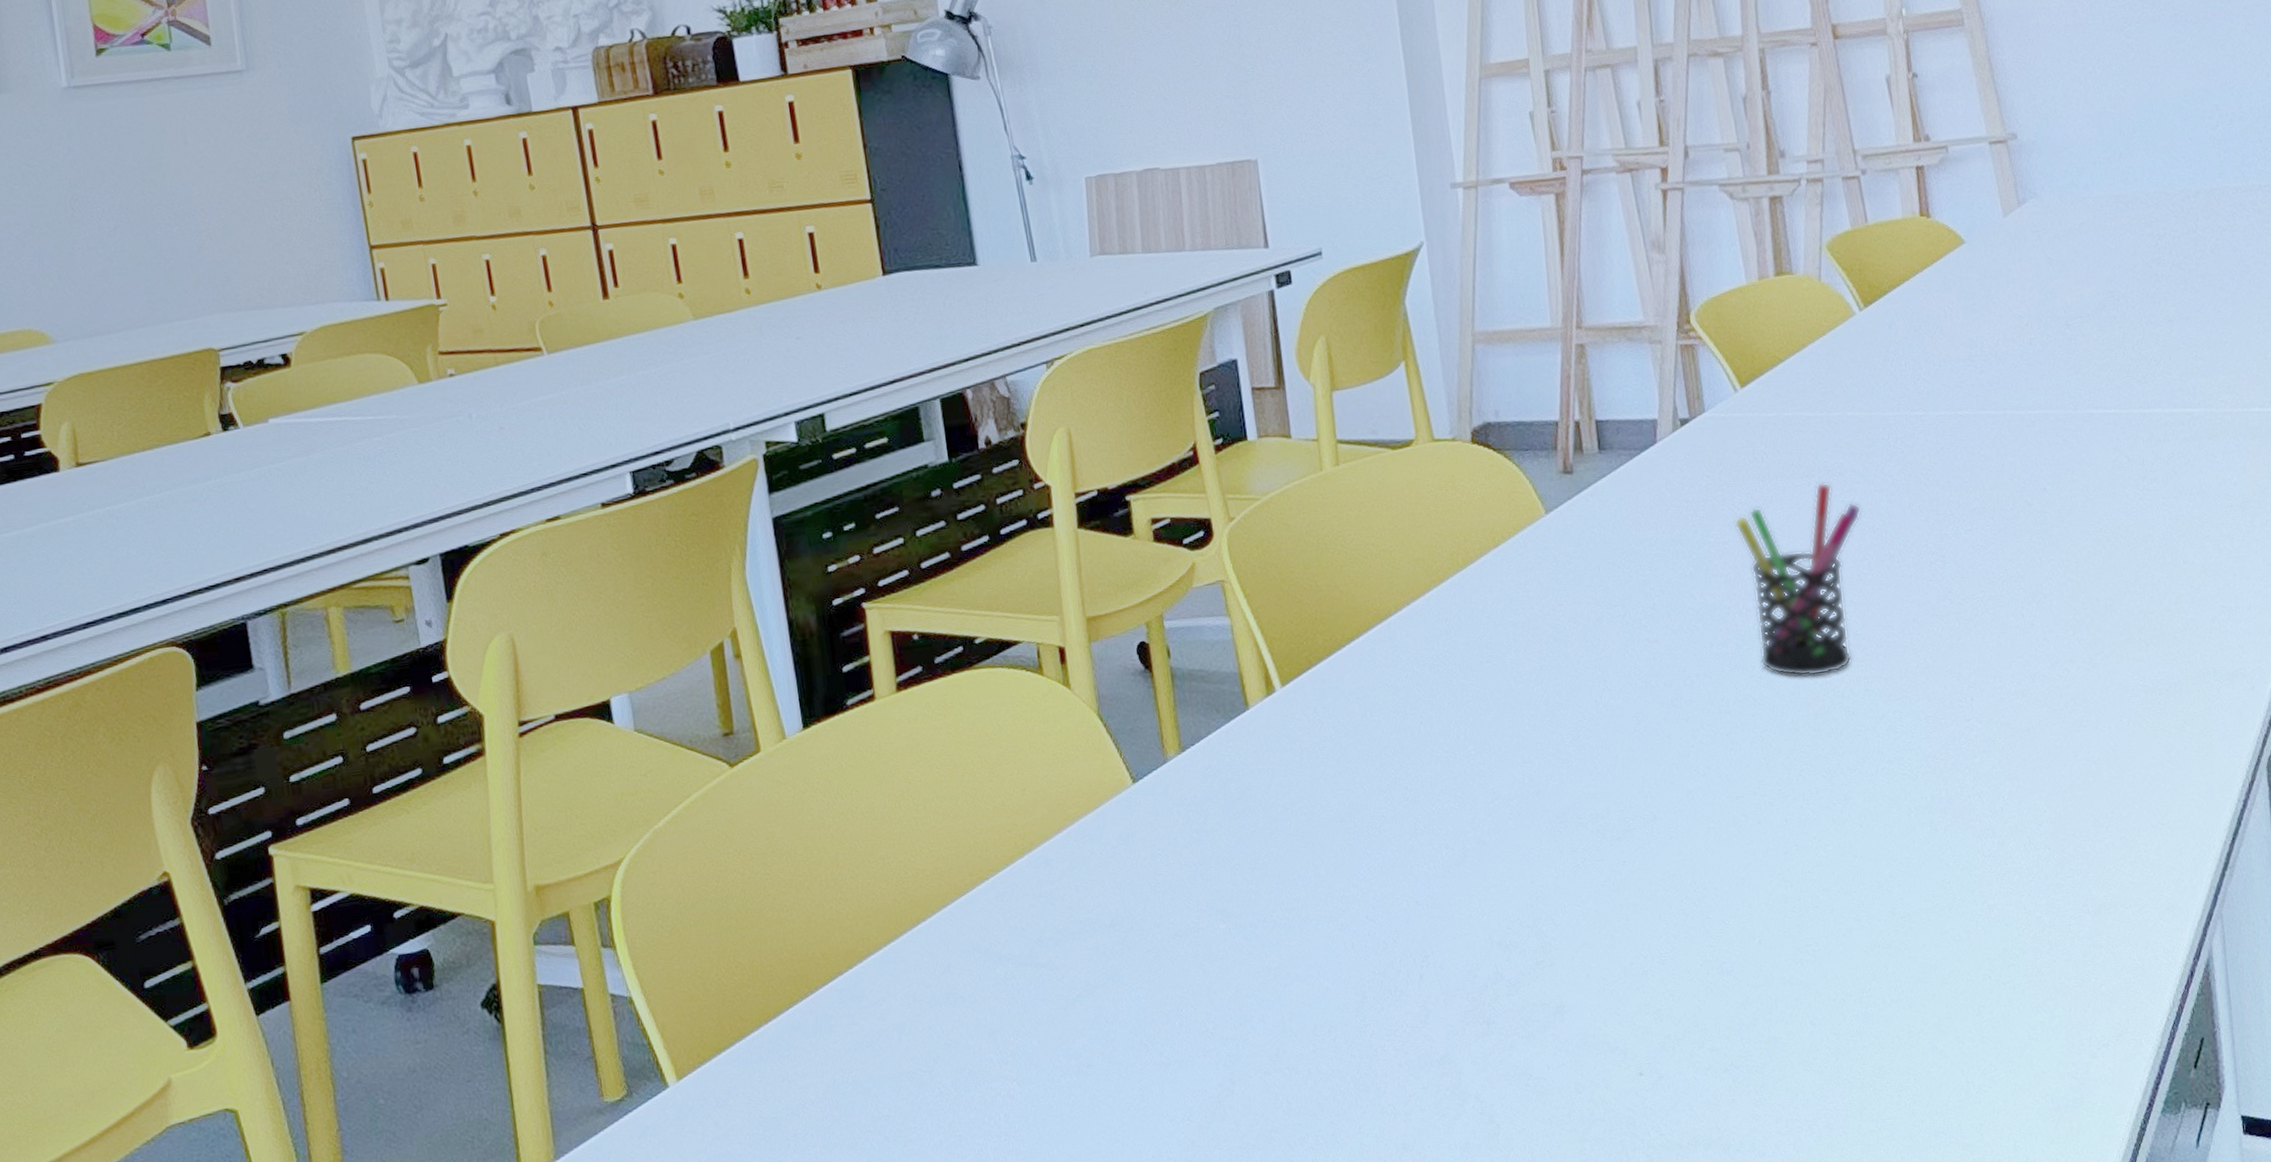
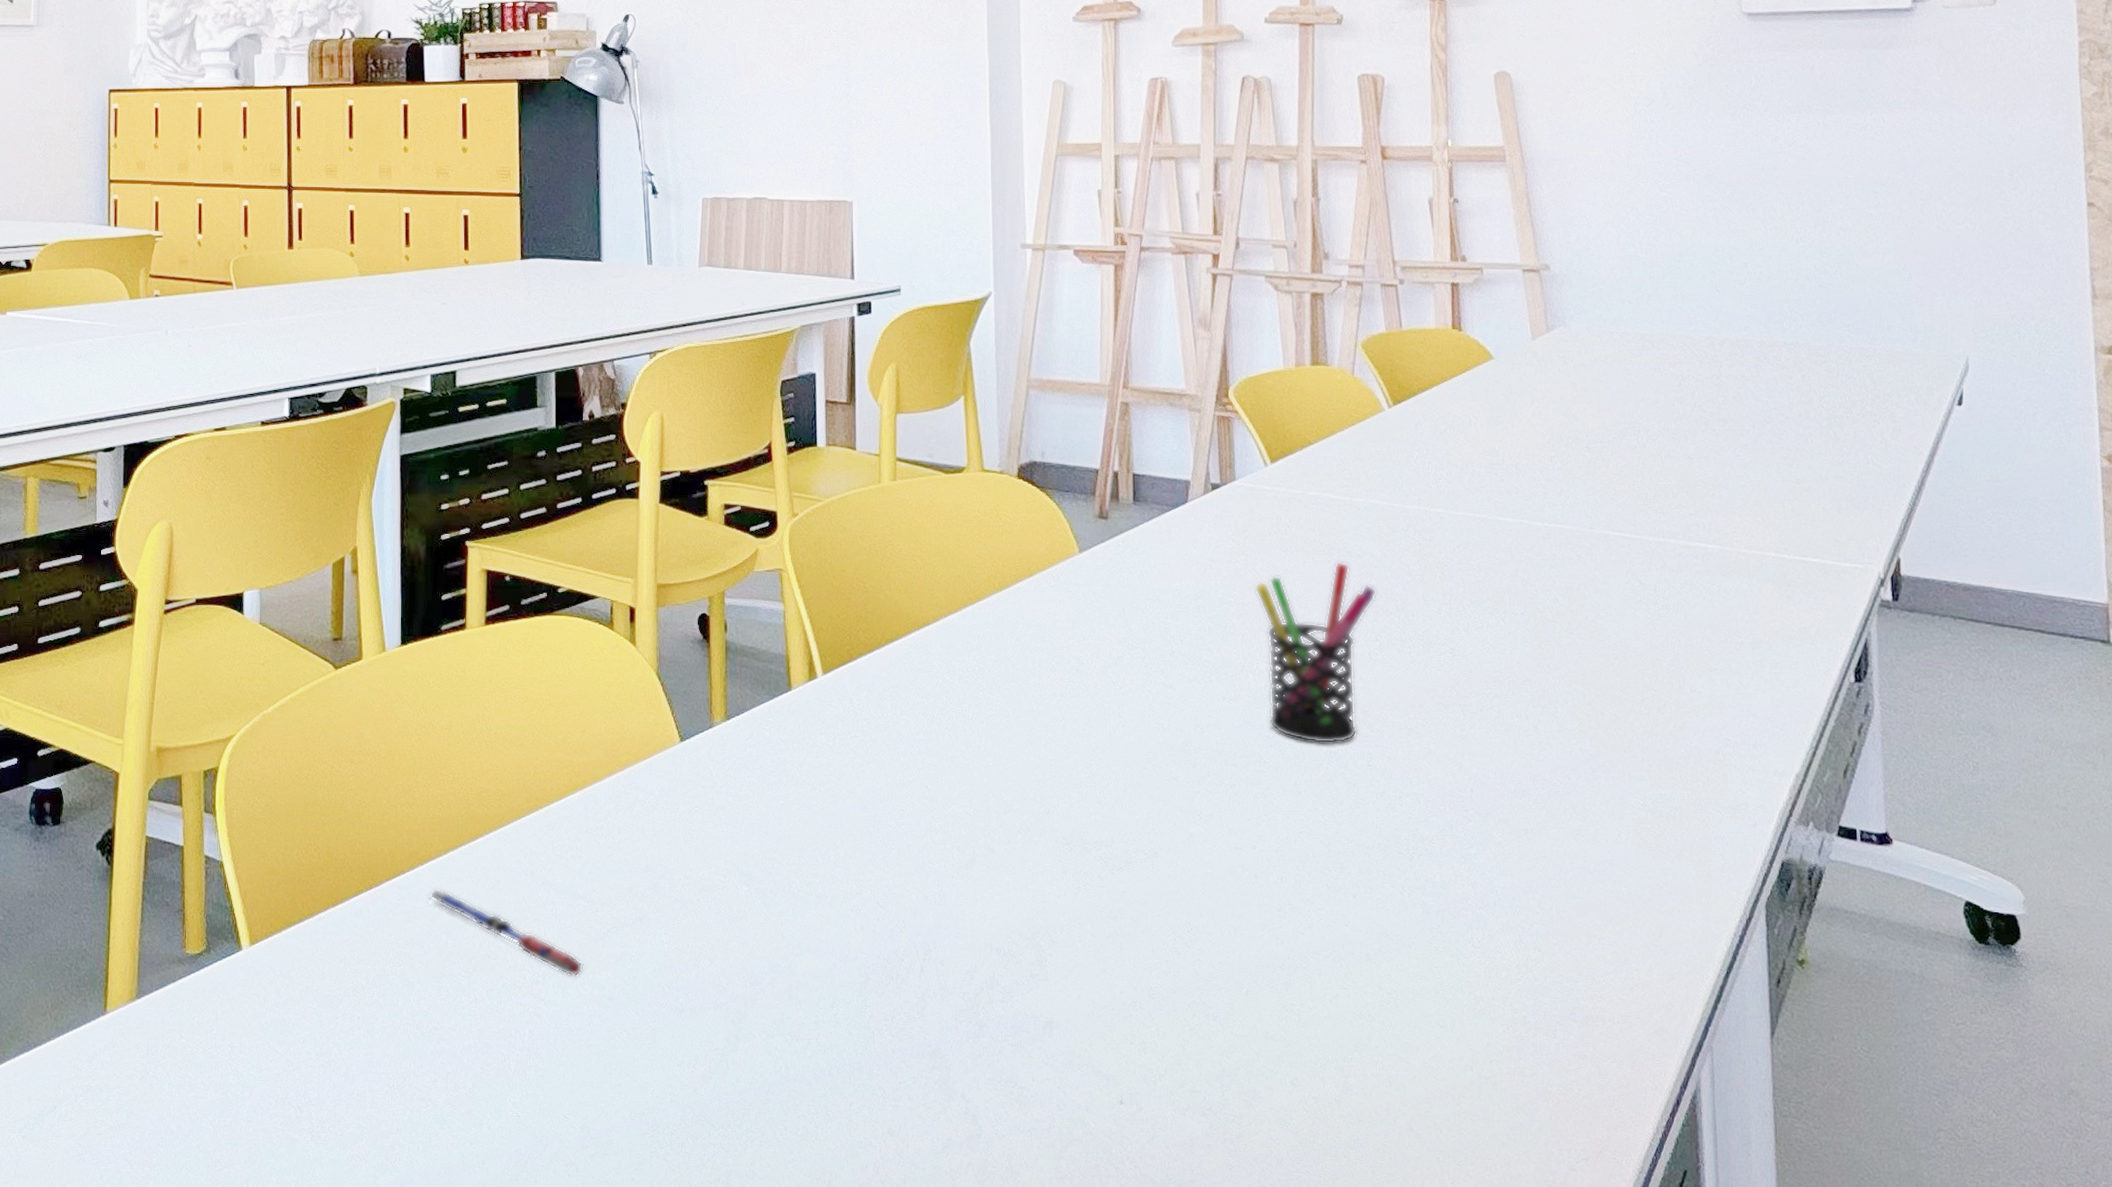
pen: none [872,984,1056,1051] -> present [427,888,584,976]

